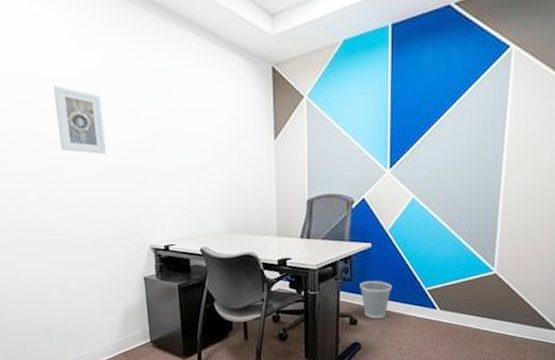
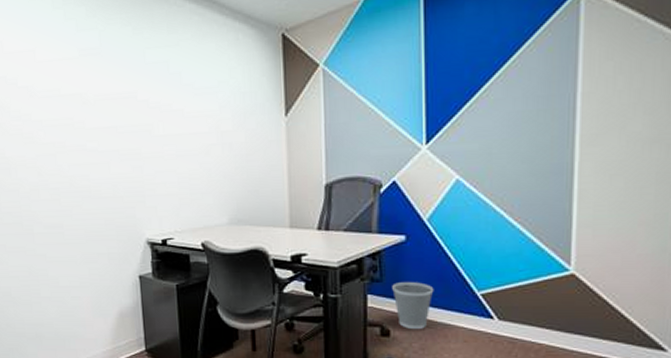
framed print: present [53,86,107,155] -> none [49,69,102,140]

